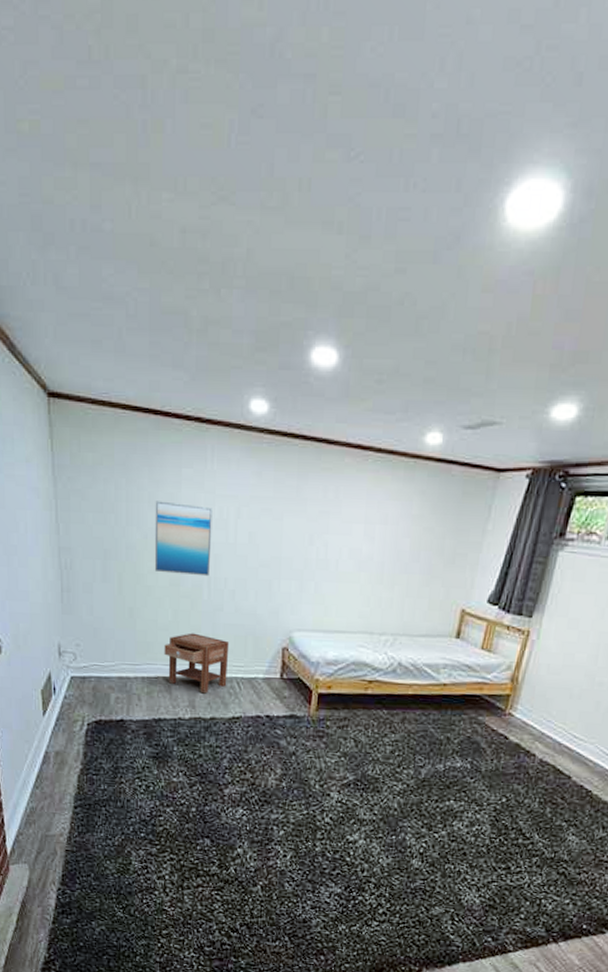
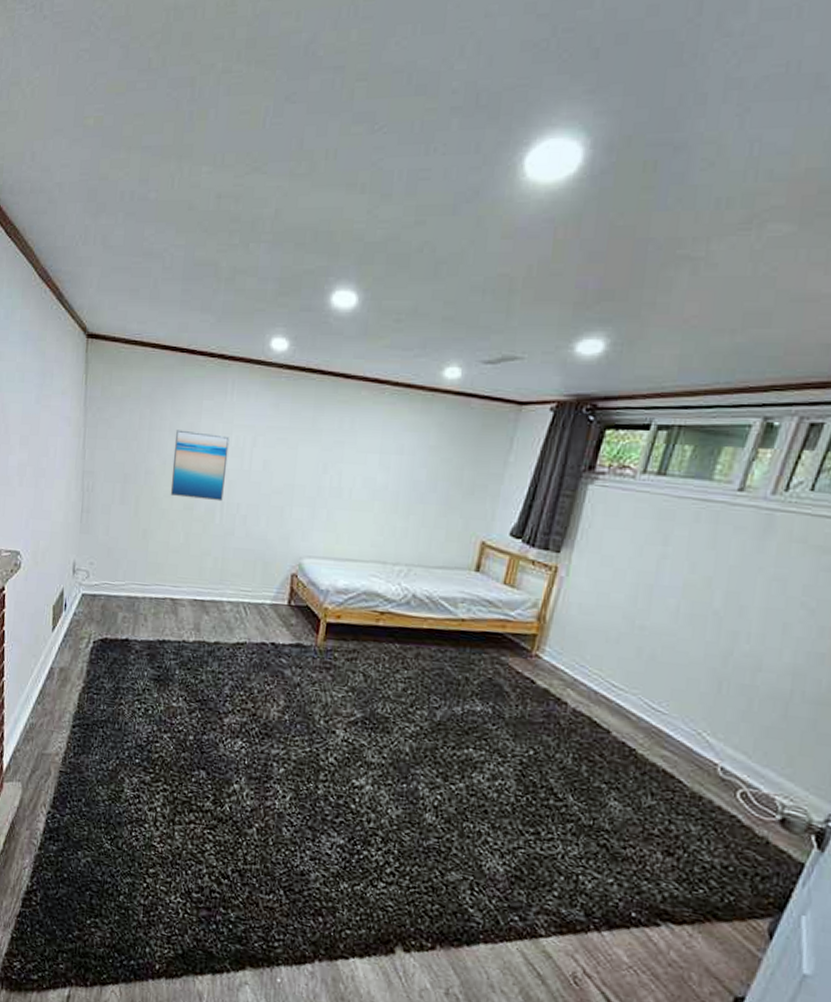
nightstand: present [164,633,230,694] -> none [173,555,238,617]

